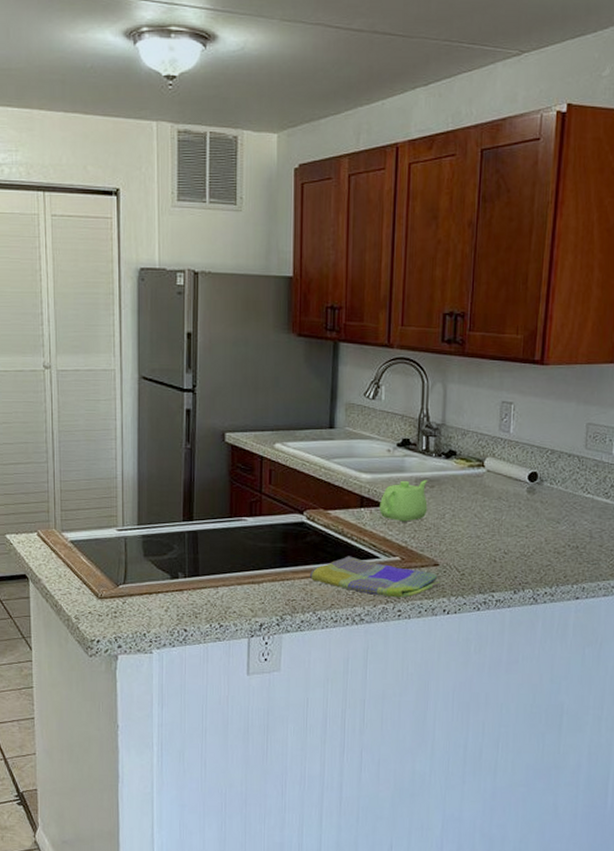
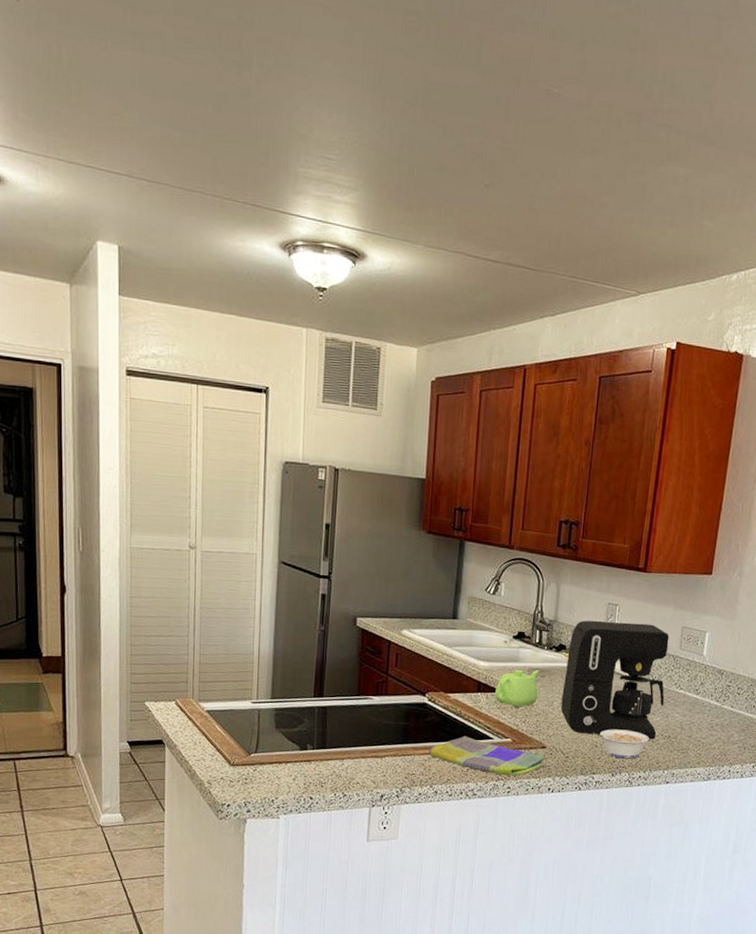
coffee maker: none [453,421,573,551] -> present [561,620,669,740]
legume: none [491,541,554,574] -> present [593,729,649,759]

